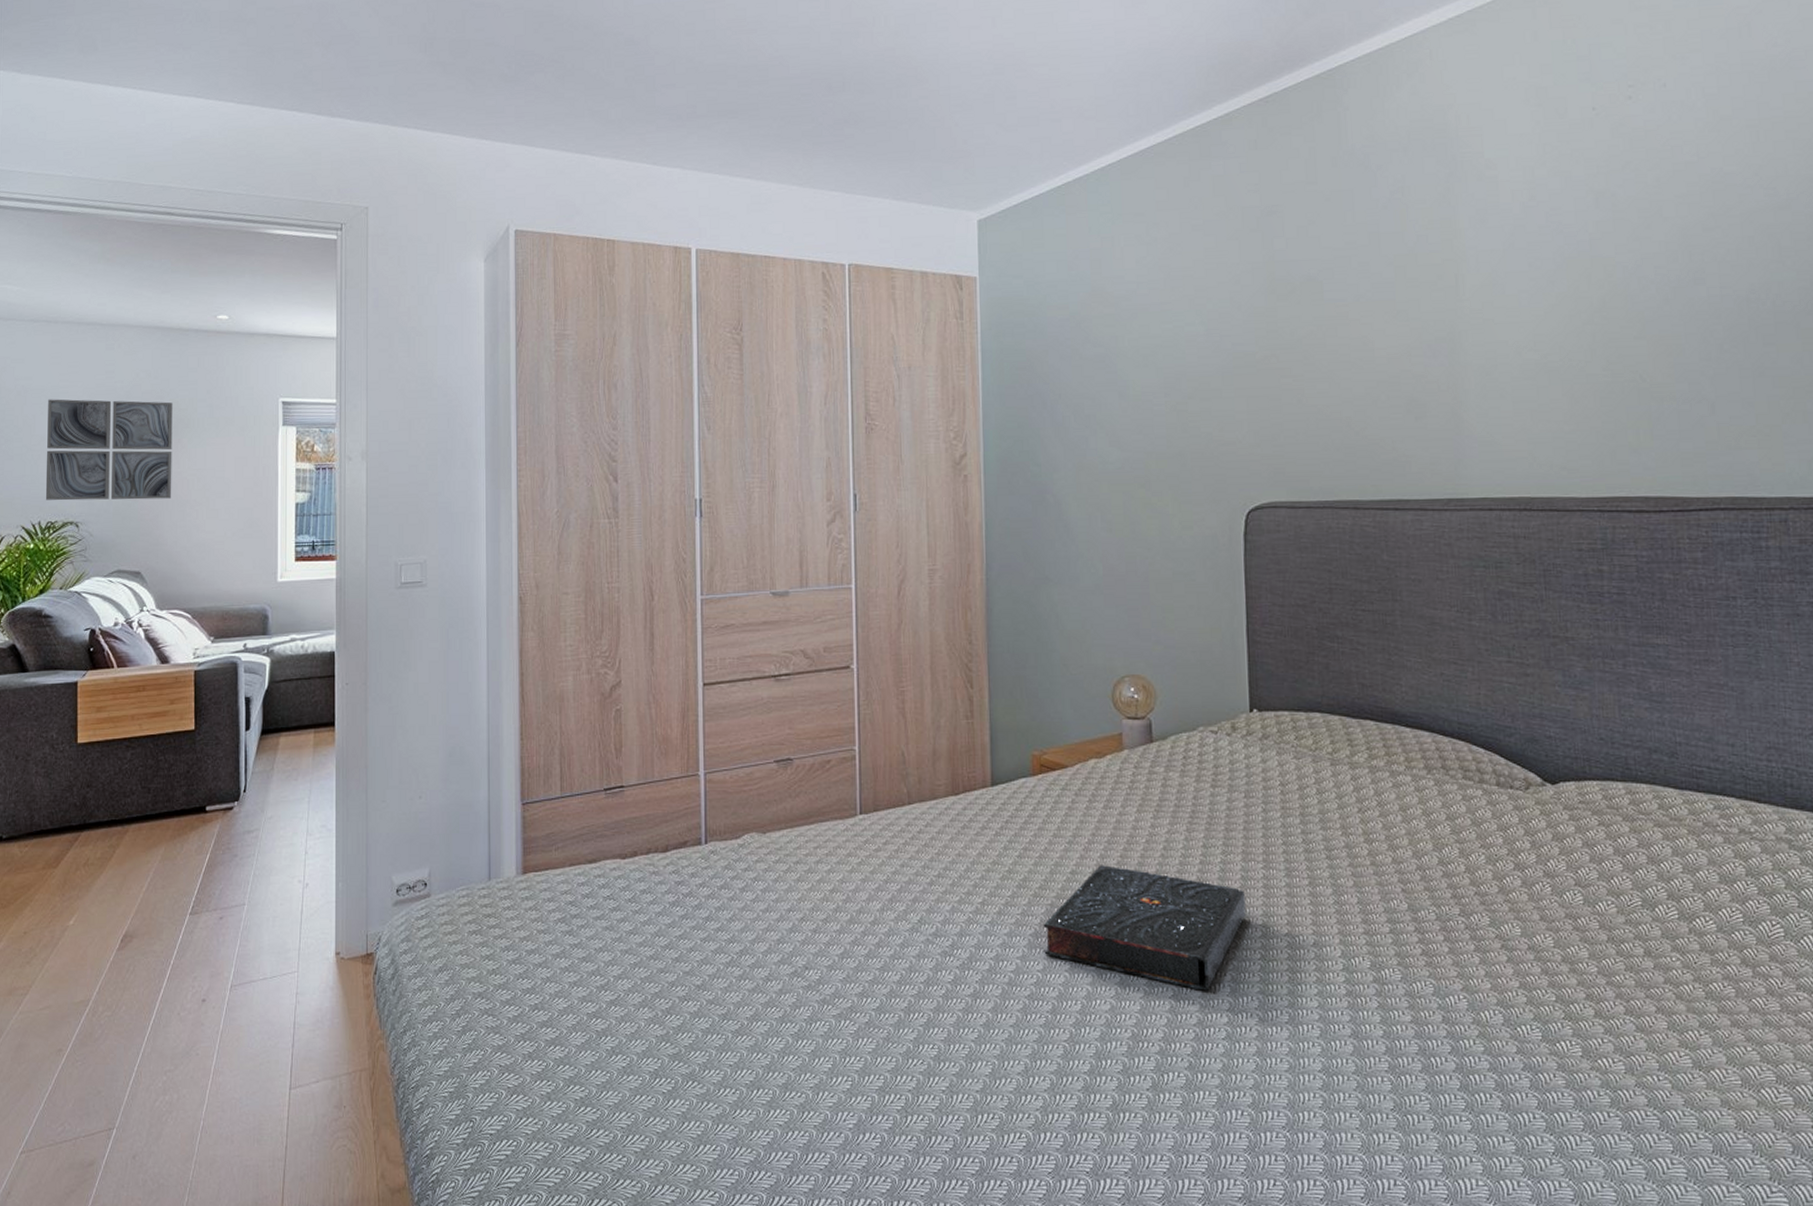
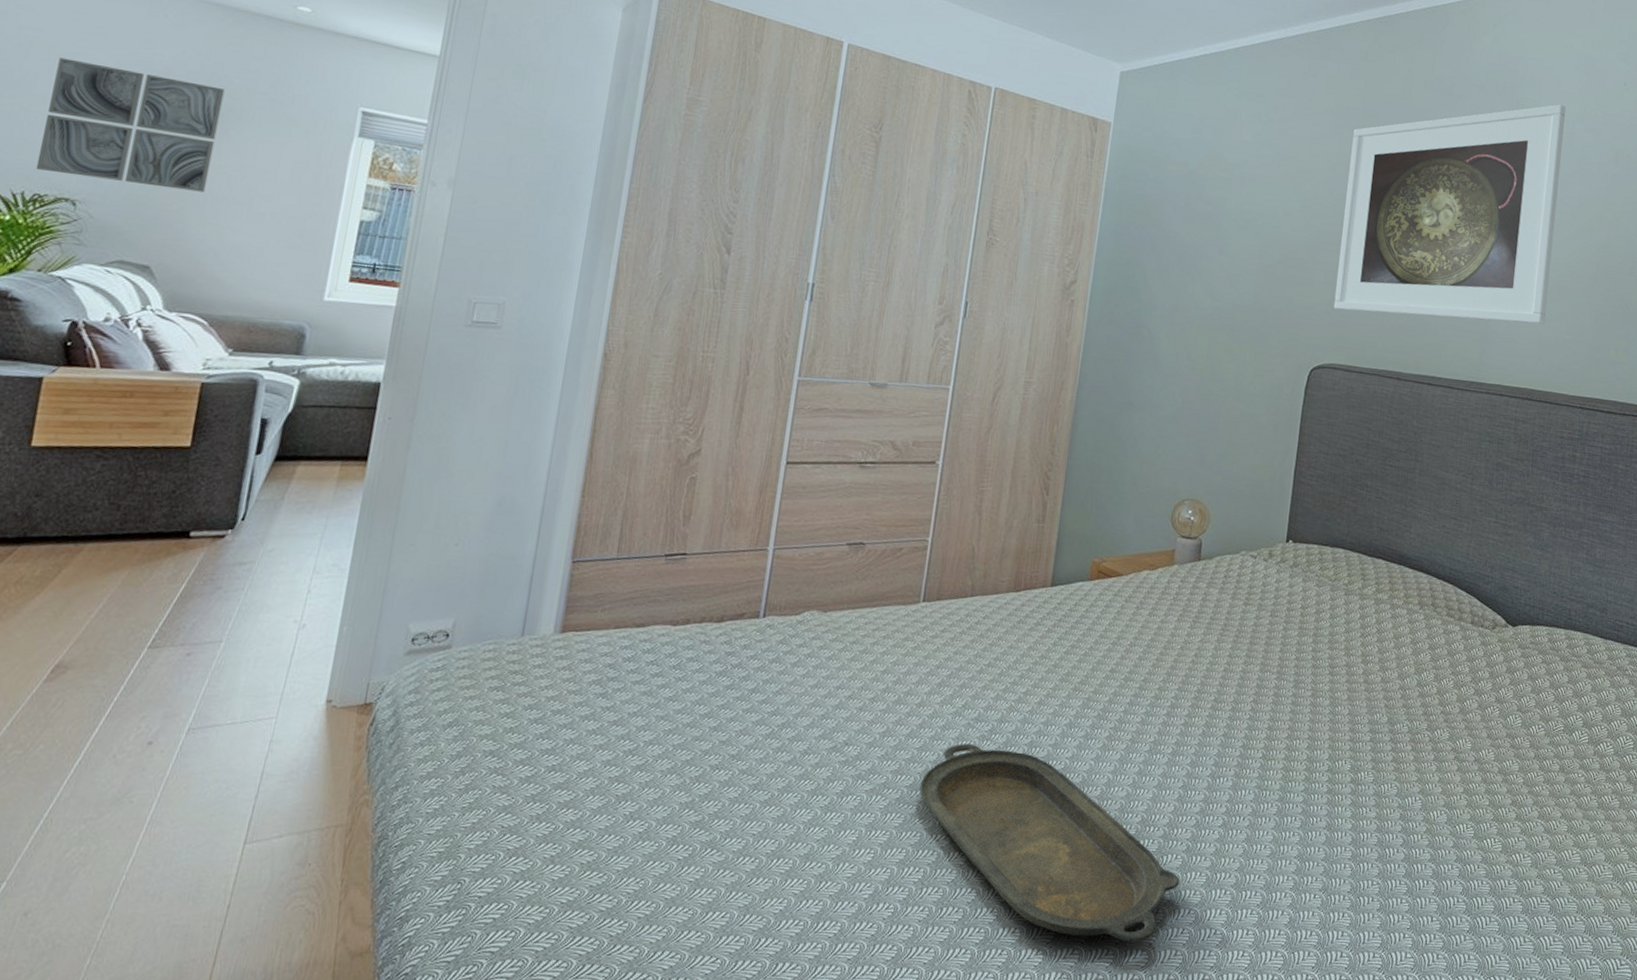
serving tray: none [887,960,1187,1172] -> present [919,743,1180,943]
book: present [1044,865,1246,991] -> none [1074,666,1258,783]
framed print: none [1254,149,1533,439] -> present [1333,103,1567,325]

